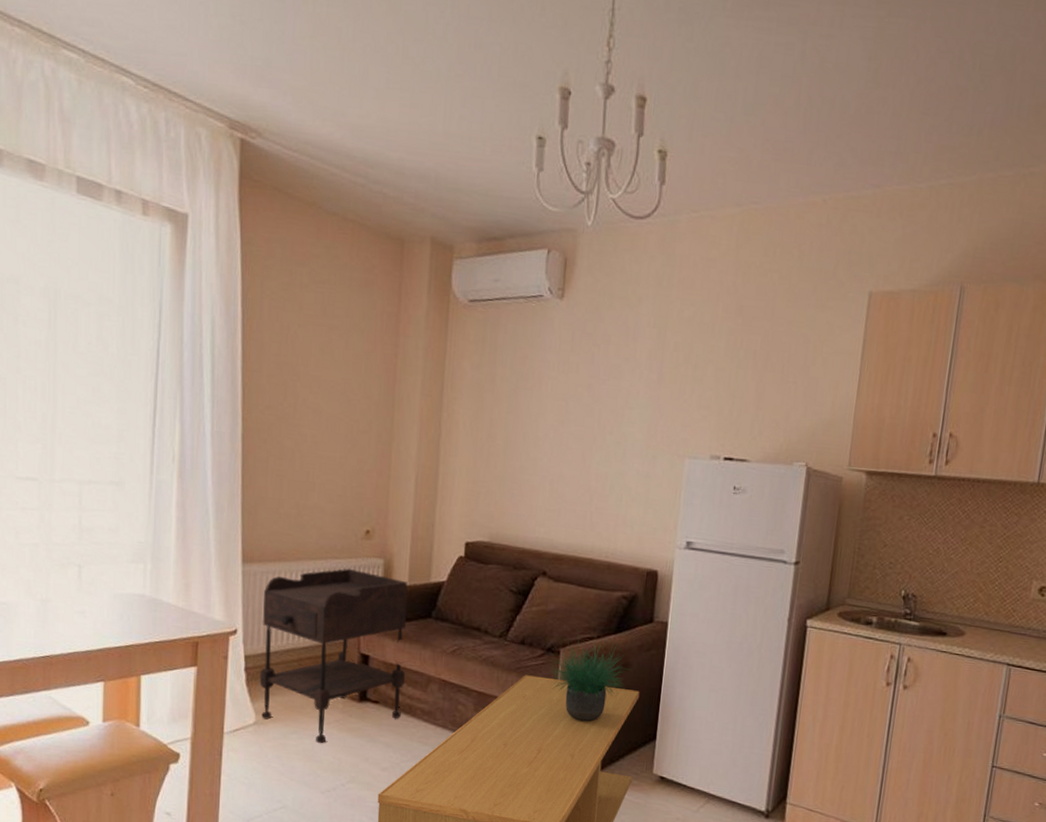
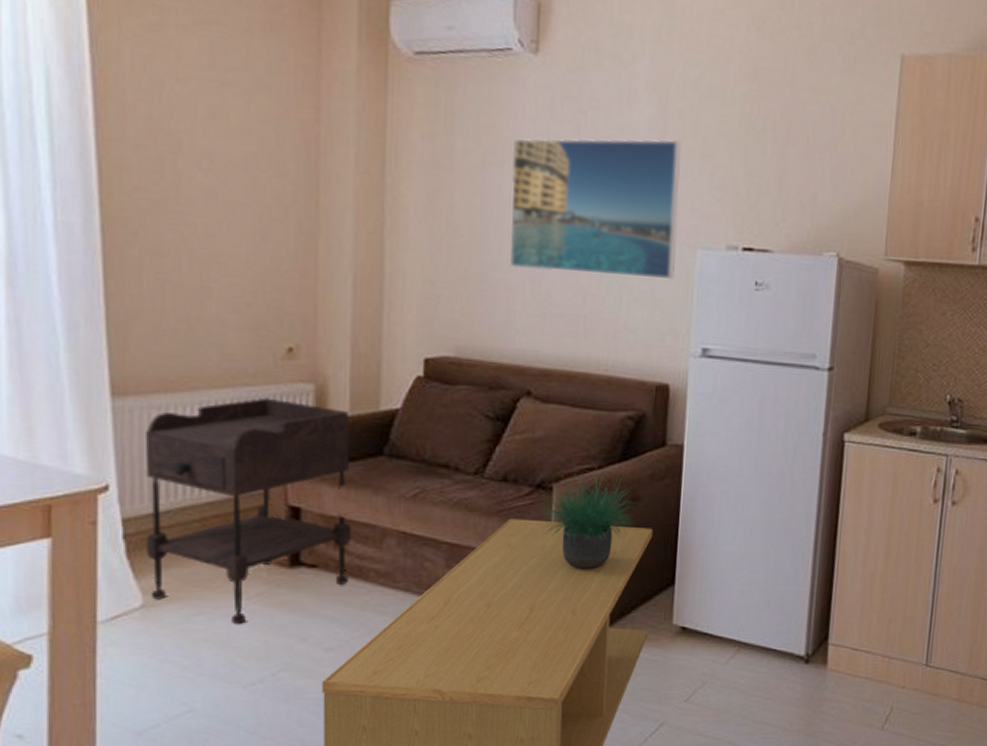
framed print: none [533,366,676,484] -> present [509,137,681,280]

